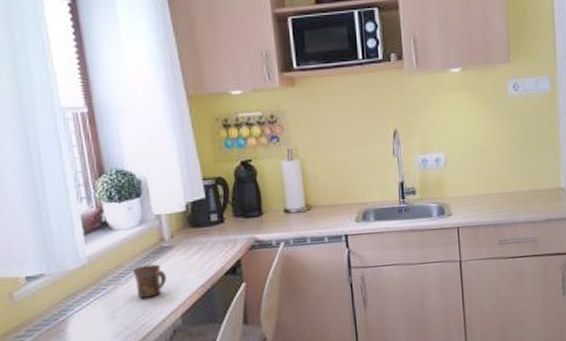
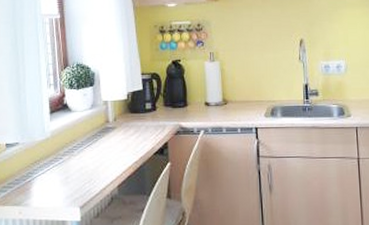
mug: present [132,264,166,298] -> none [83,141,108,169]

